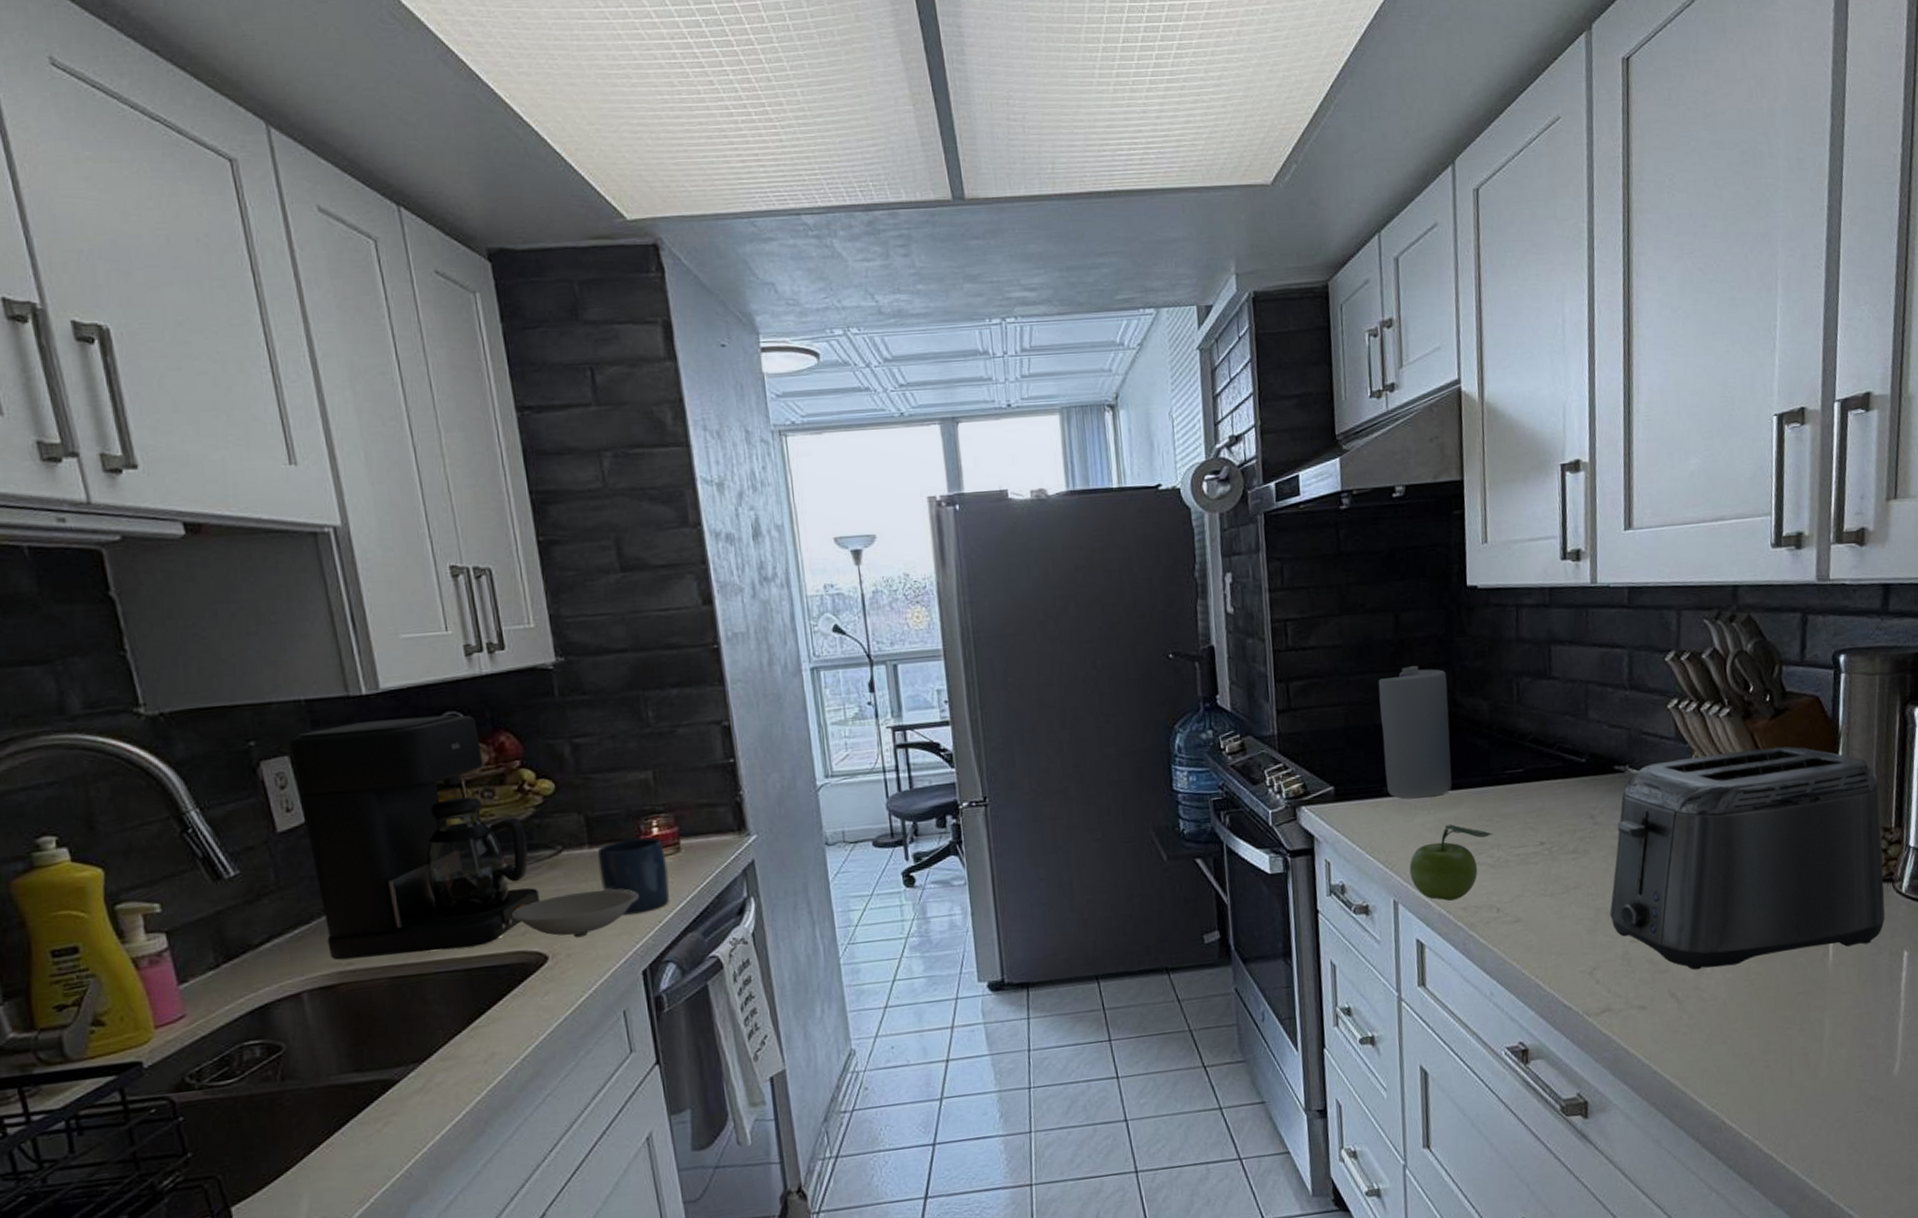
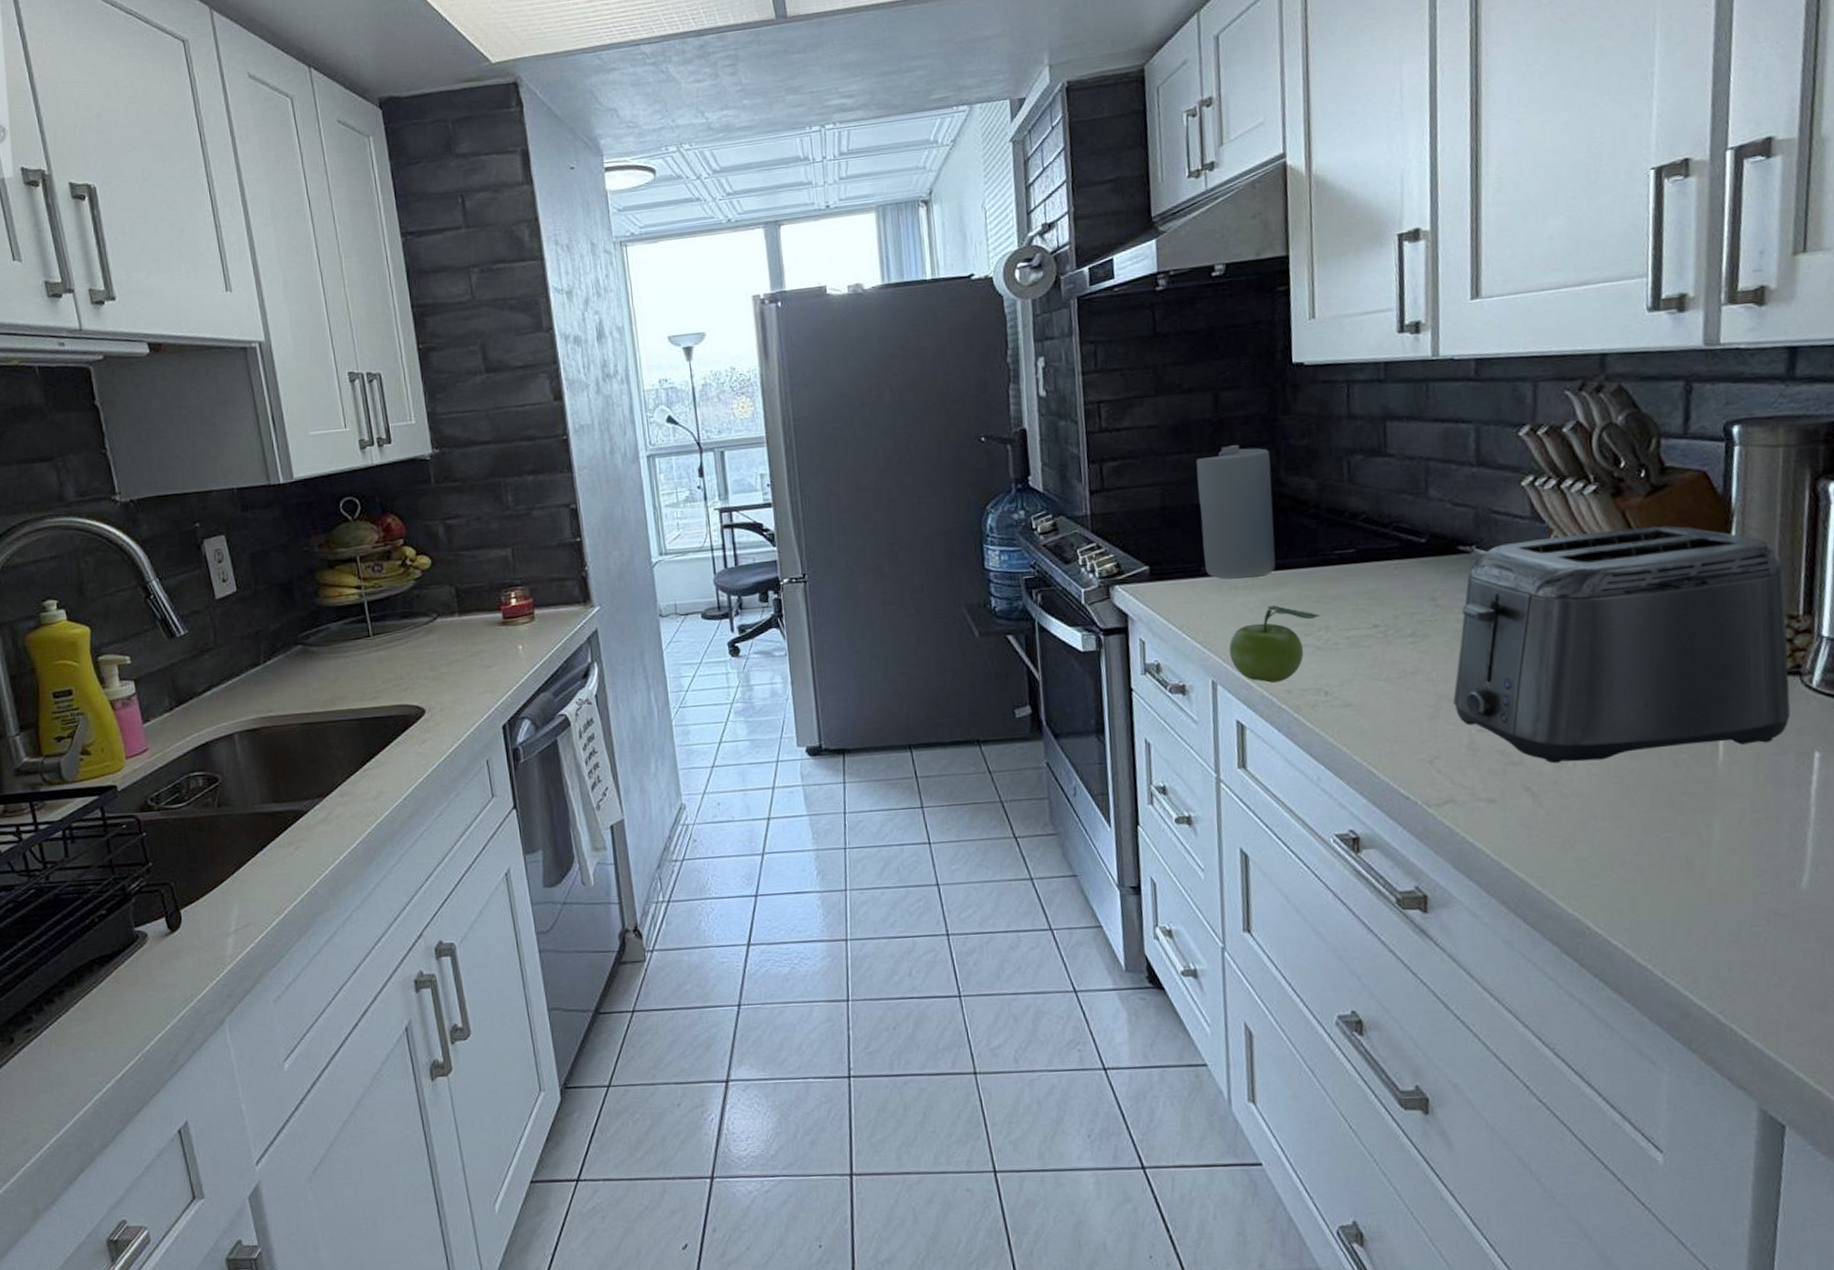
coffee maker: present [290,714,540,961] -> none [226,499,418,708]
dish: present [511,889,638,938] -> none [395,653,499,695]
mug: present [597,836,670,915] -> none [465,606,526,675]

